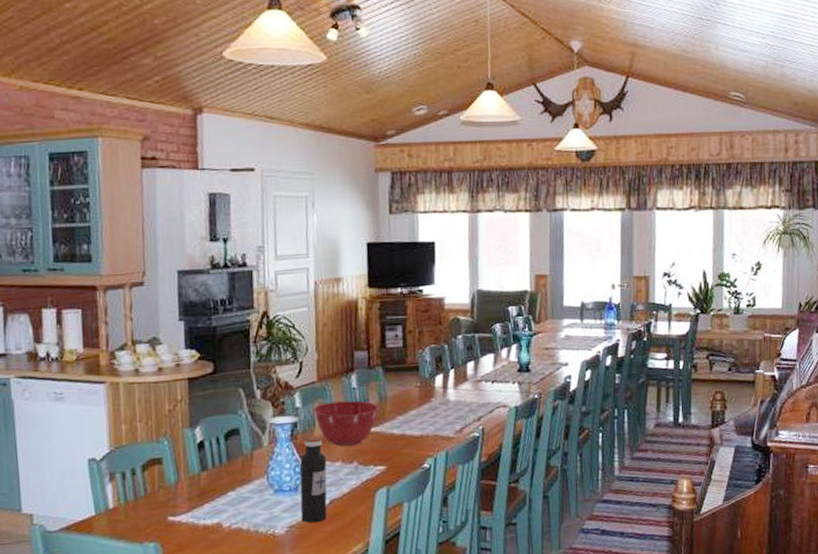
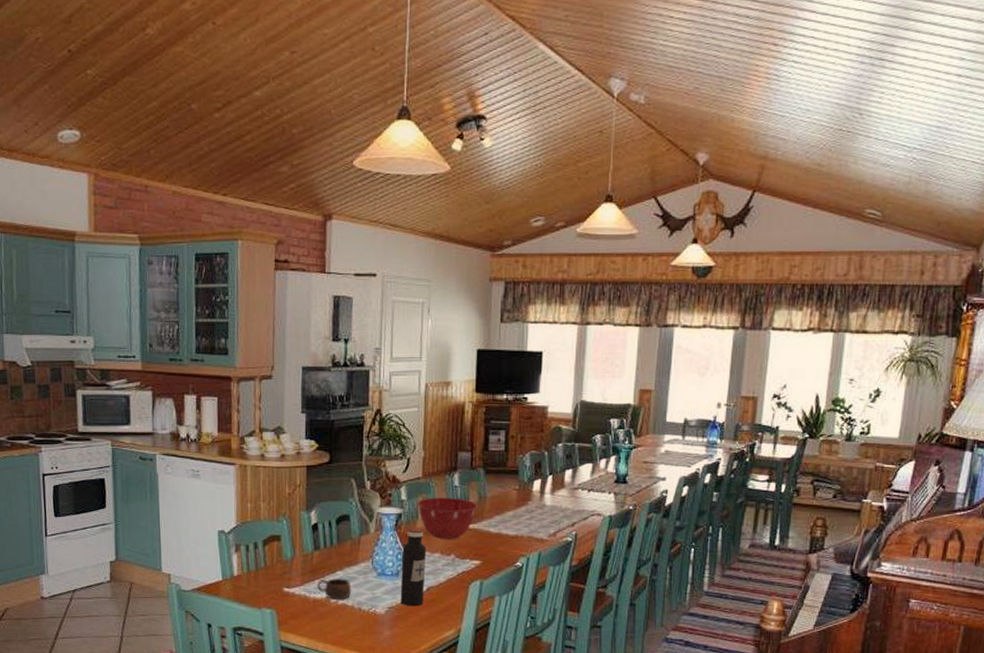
cup: none [206,498,246,524] -> present [317,577,352,600]

